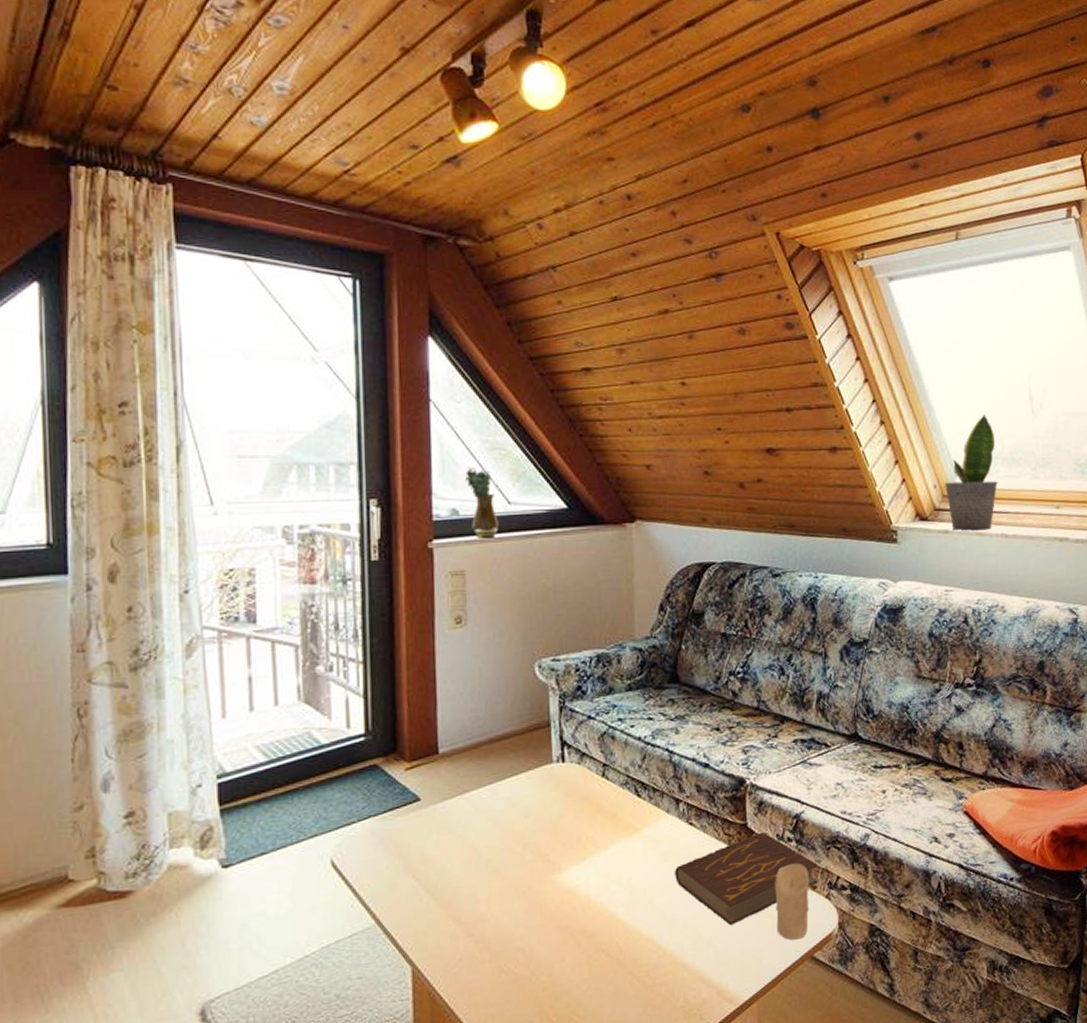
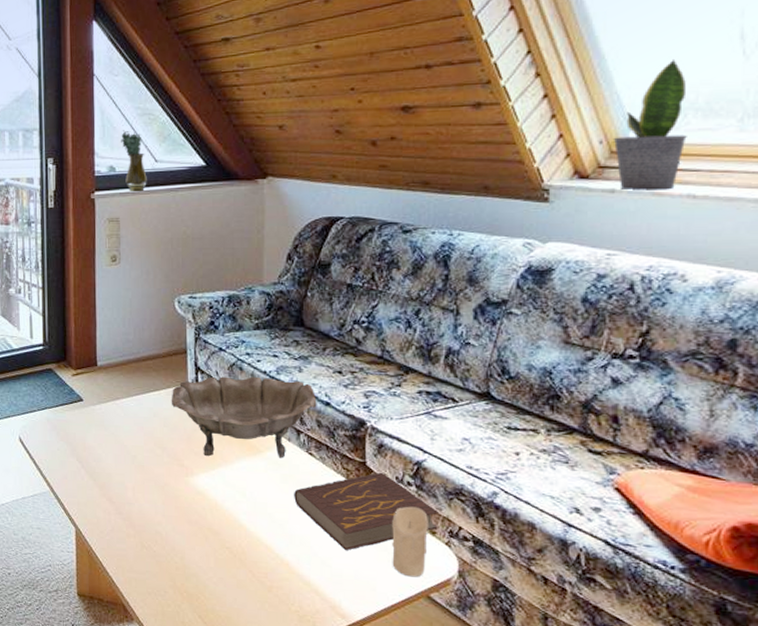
decorative bowl: none [532,744,696,845] -> present [171,376,317,459]

